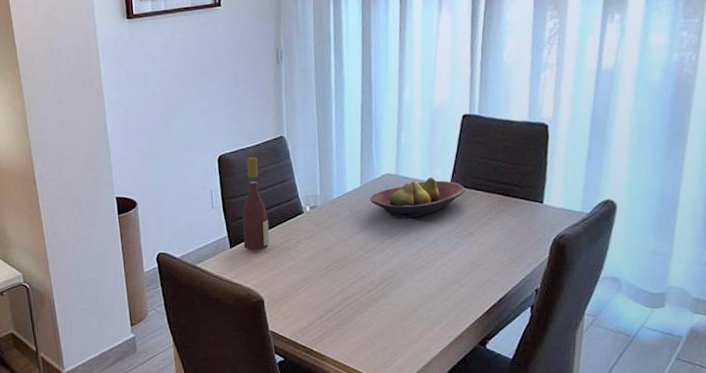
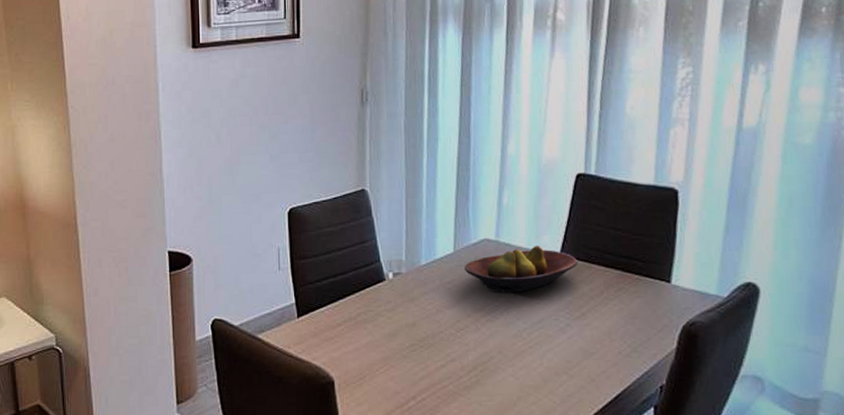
wine bottle: present [242,156,269,251] -> none [313,211,344,323]

